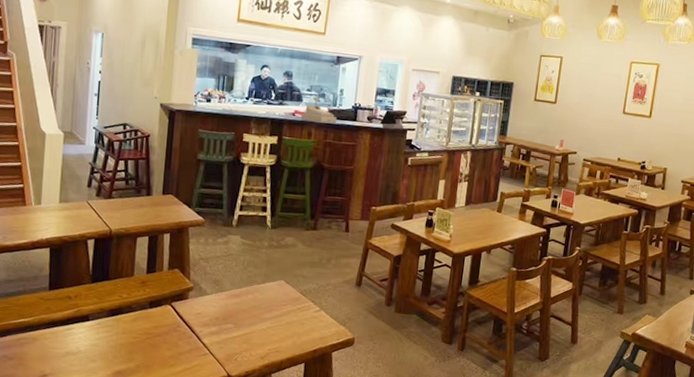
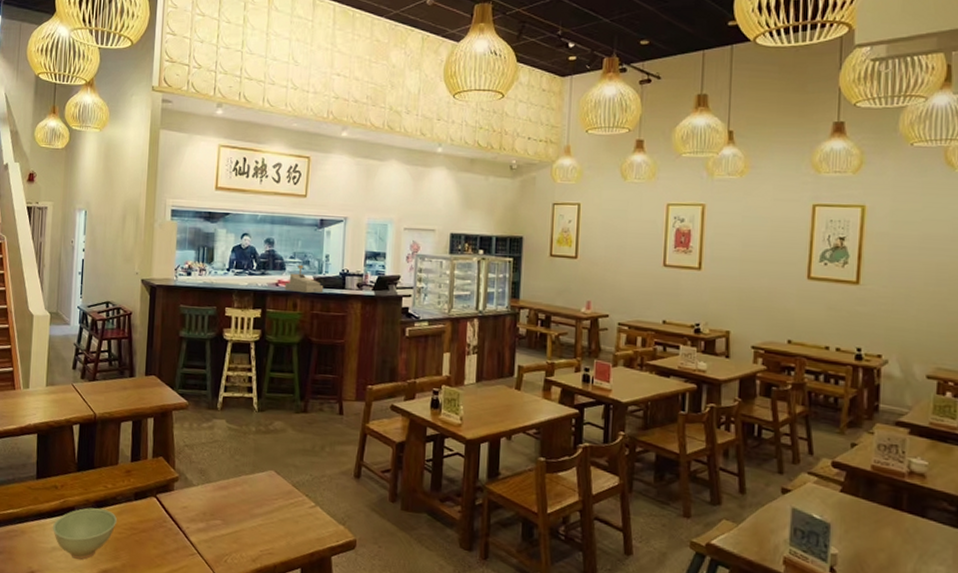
bowl: none [66,315,132,363] -> present [53,507,117,560]

